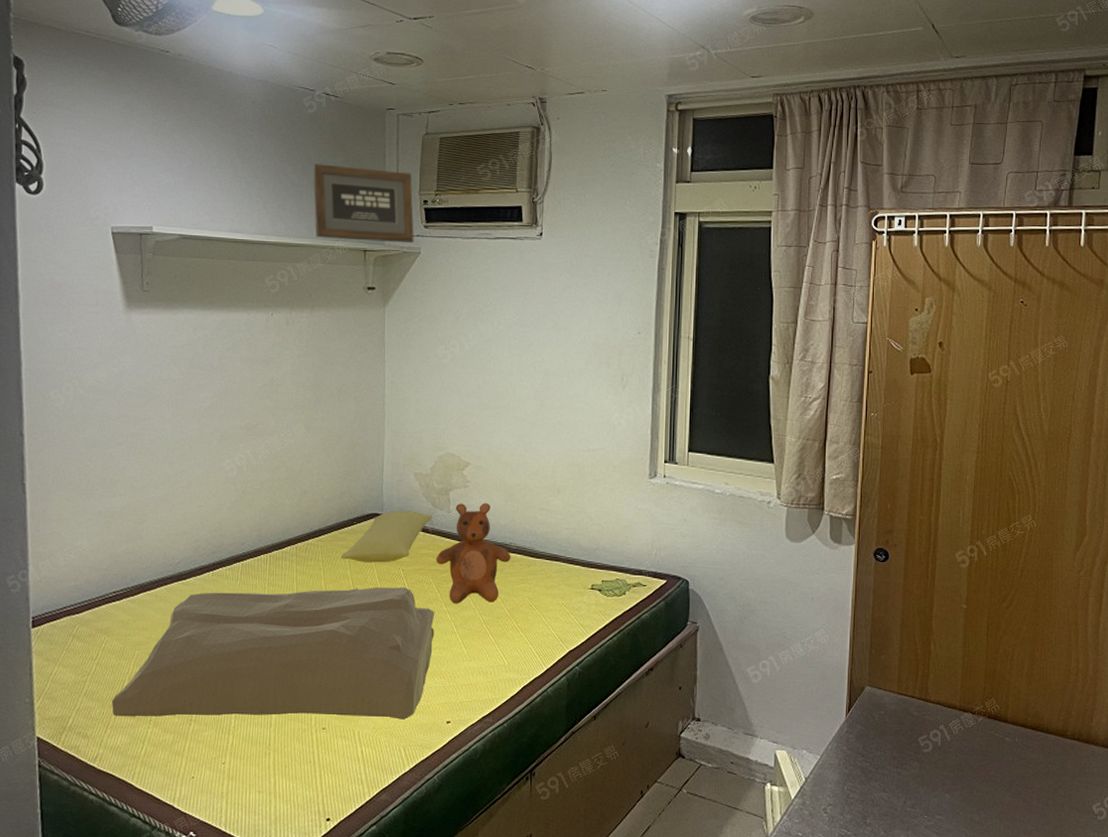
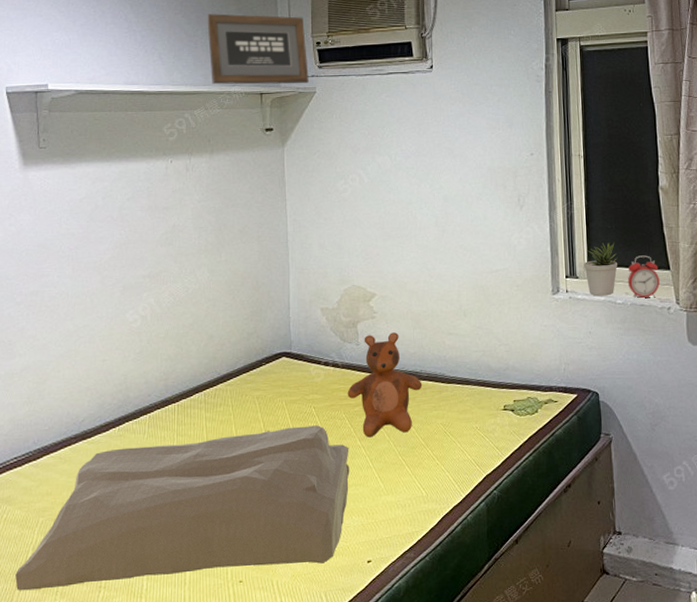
pillow: present [341,510,433,563] -> none [251,346,342,404]
potted plant: none [684,430,720,485] -> present [584,242,618,297]
alarm clock: none [728,446,762,489] -> present [627,255,660,298]

